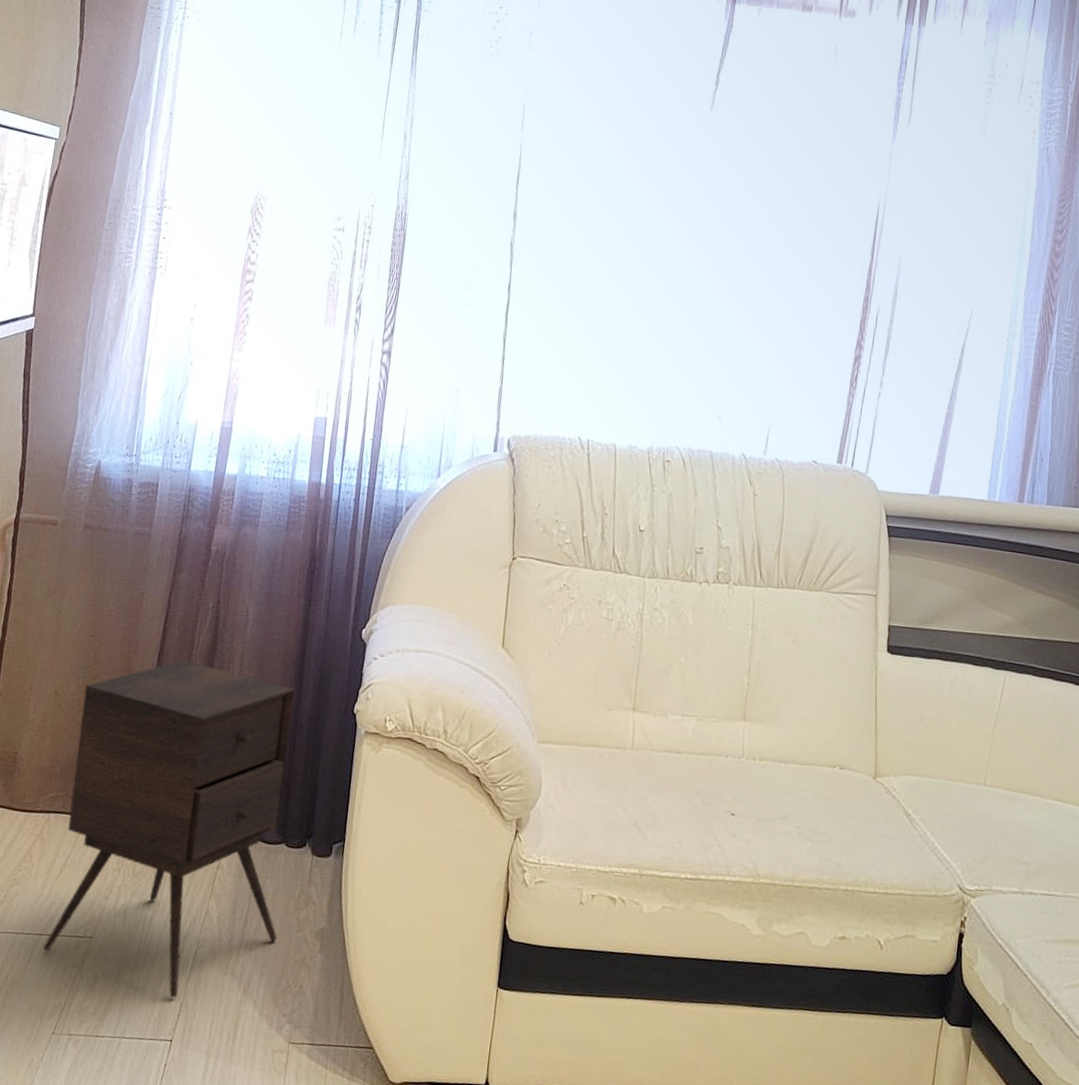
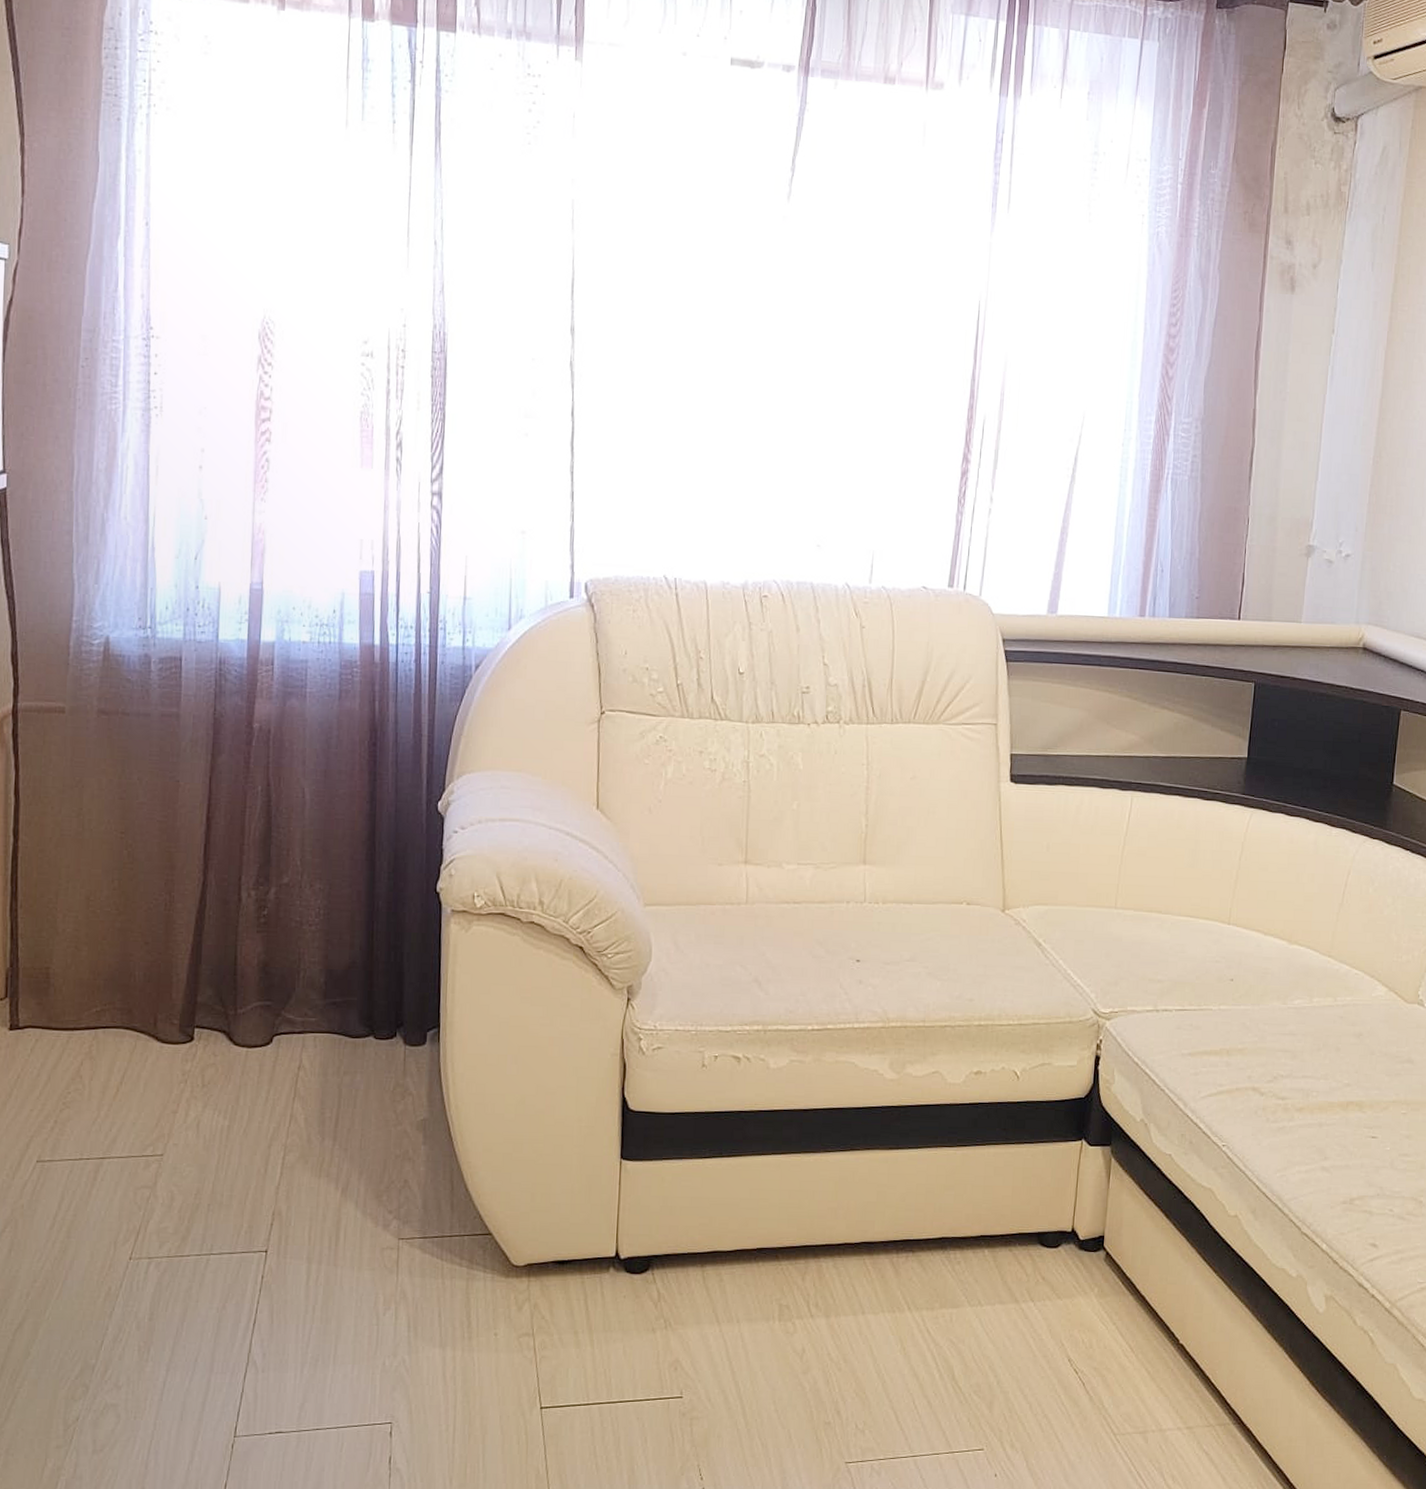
side table: present [43,659,295,998] -> none [107,850,374,1208]

